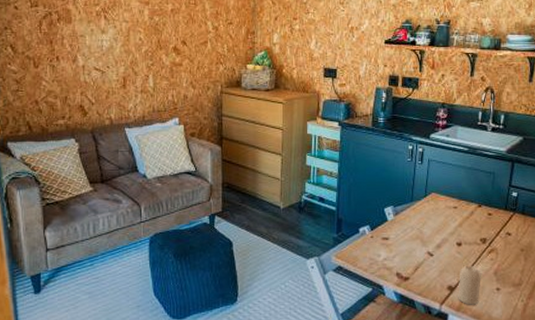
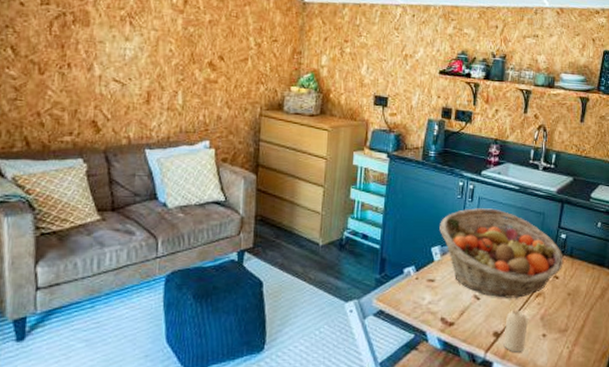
fruit basket: none [391,170,516,254] -> present [439,208,564,298]

